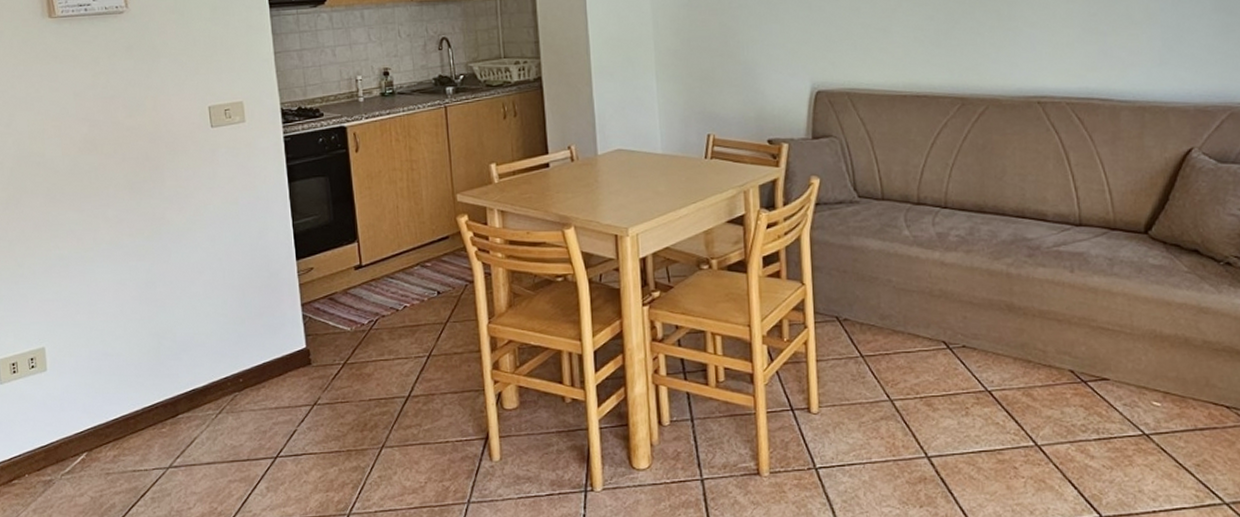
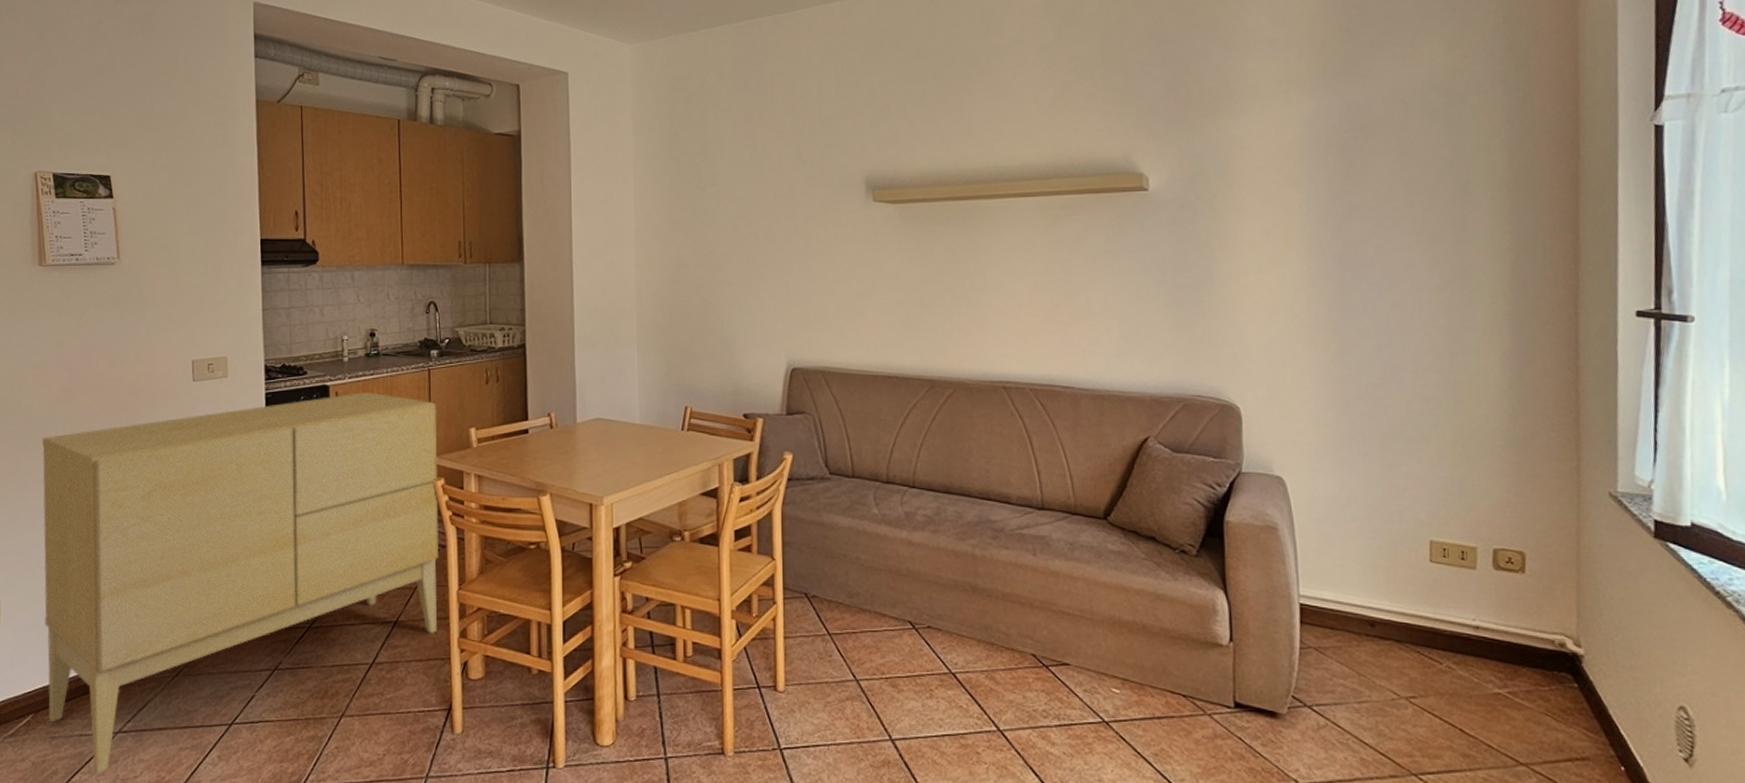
sideboard: none [69,132,470,506] -> present [41,392,440,774]

